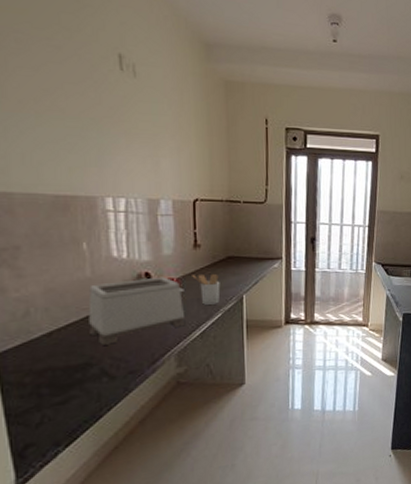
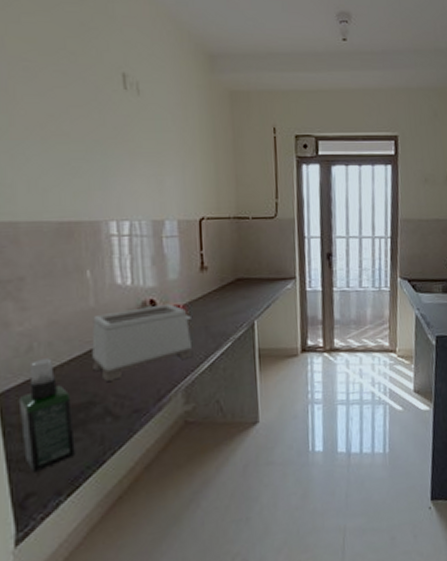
spray bottle: none [16,323,73,425] -> present [18,358,75,472]
utensil holder: present [192,274,221,306] -> none [199,299,230,334]

